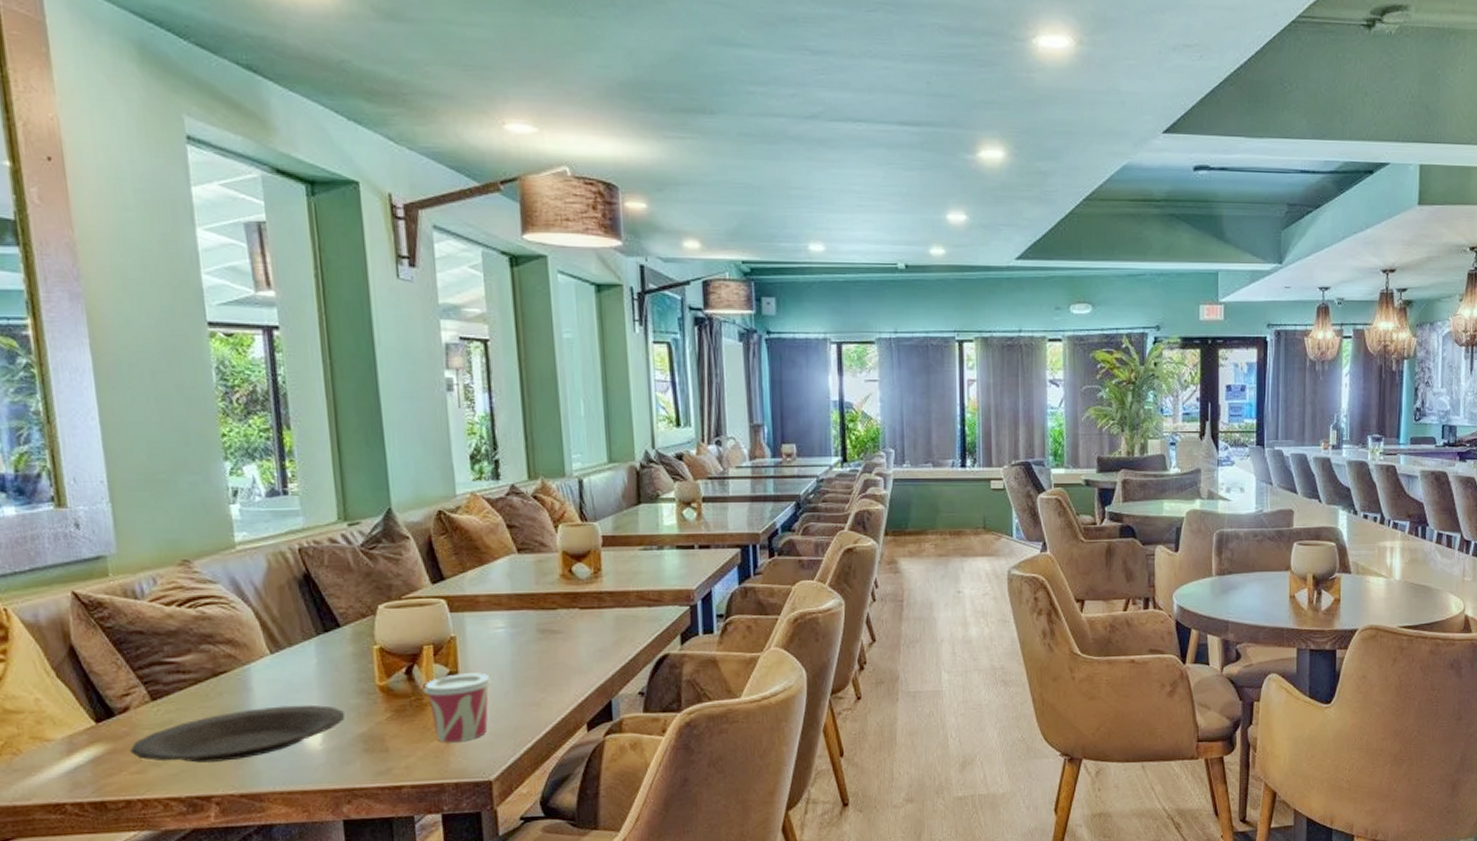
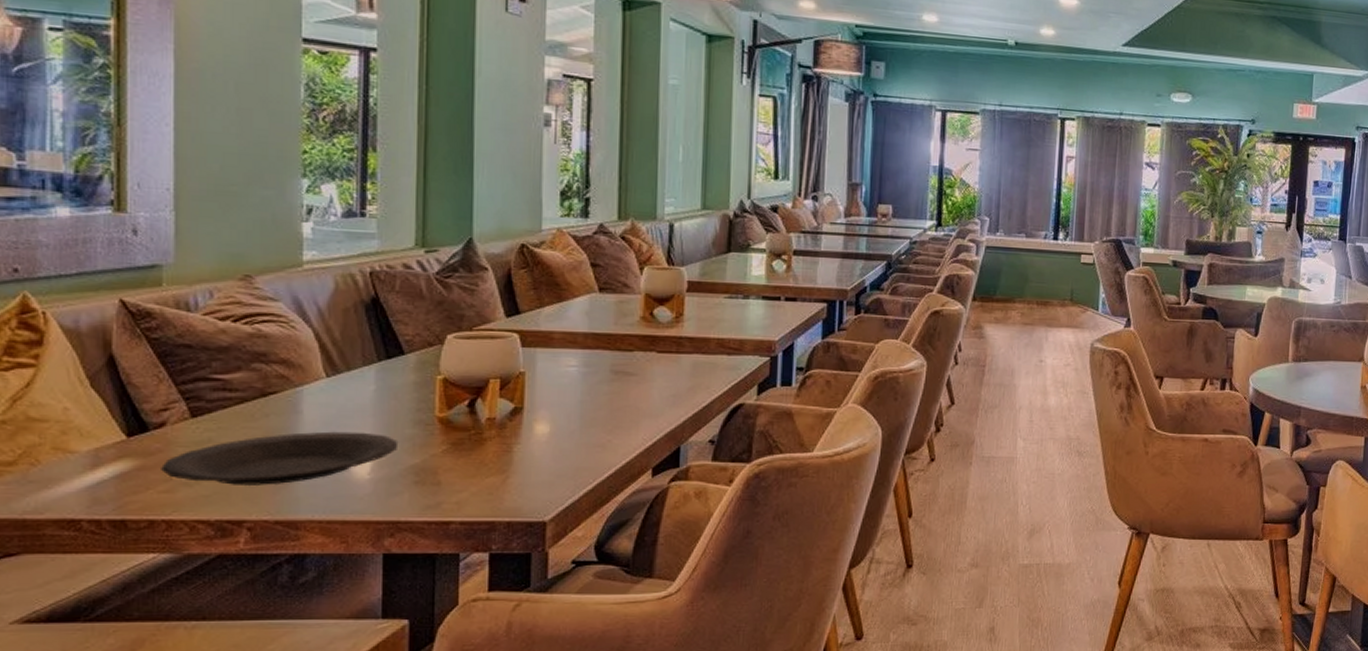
cup: present [422,673,493,742] -> none [483,410,558,479]

